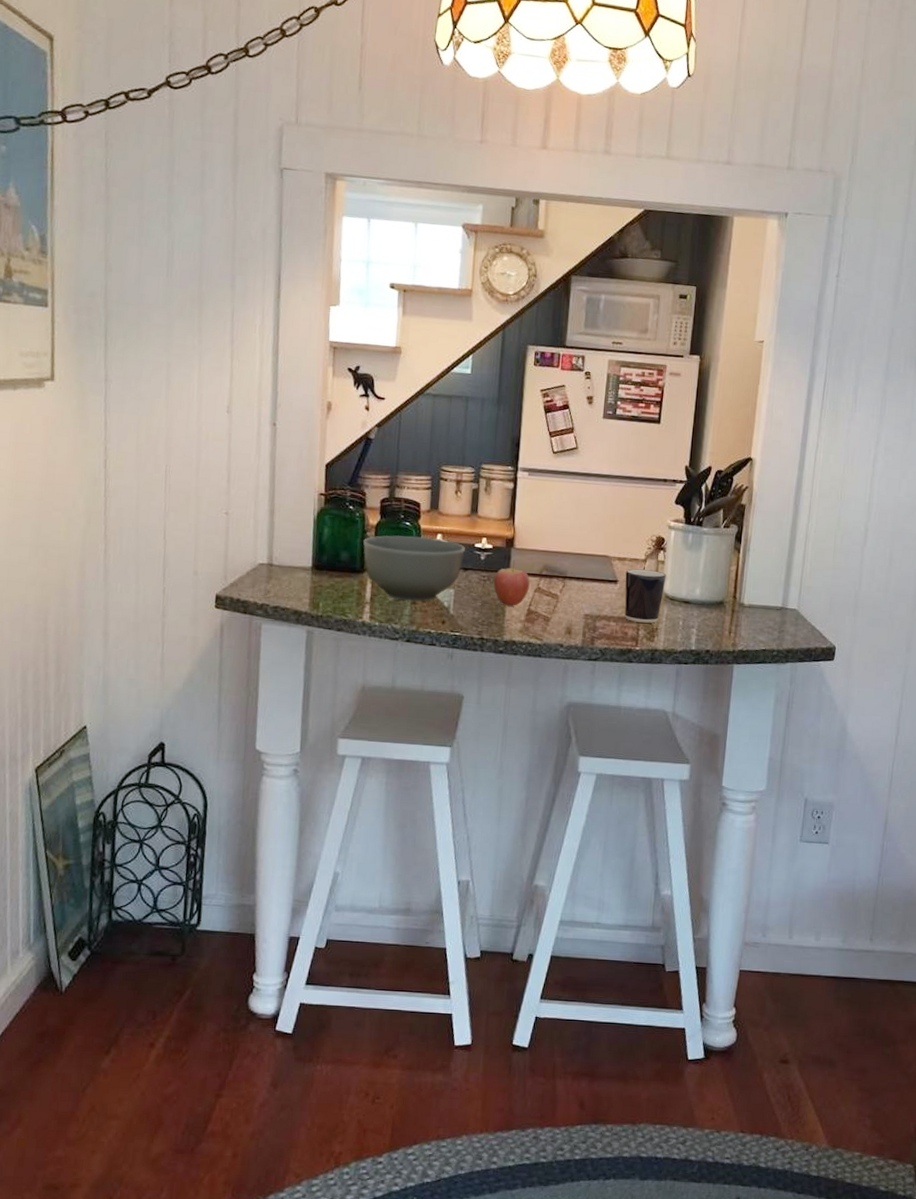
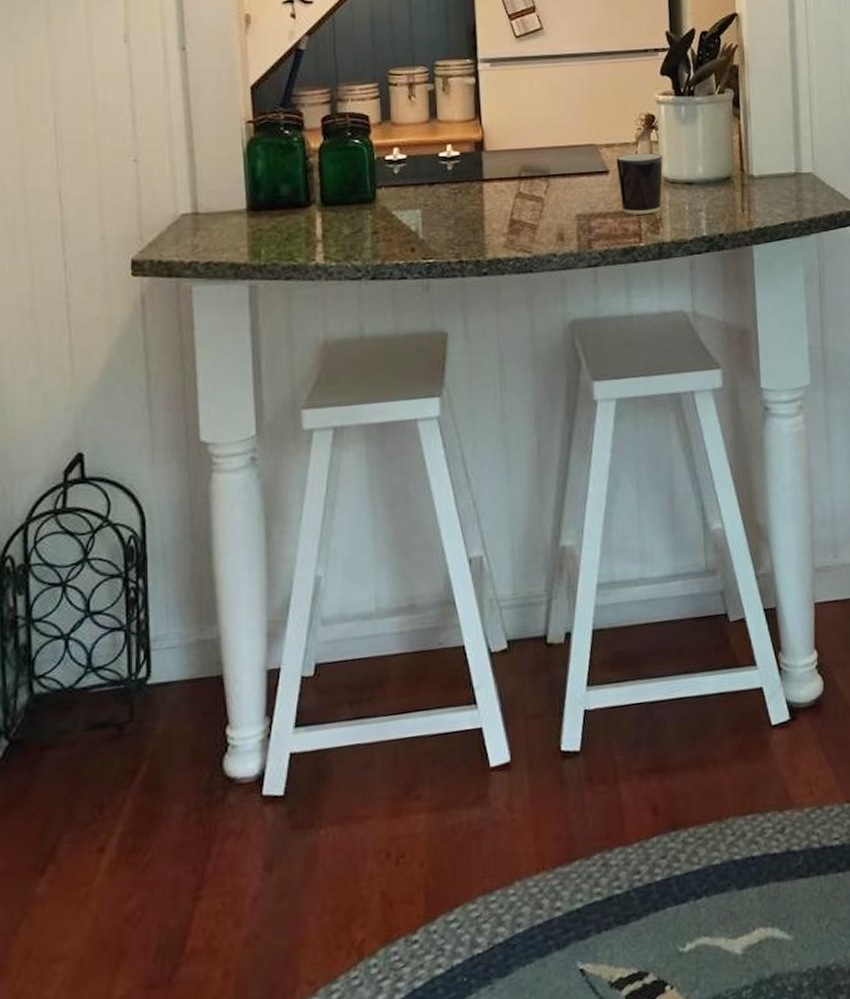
bowl: present [362,535,465,601] -> none [305,153,428,231]
fruit: present [493,559,530,606] -> none [465,164,509,219]

